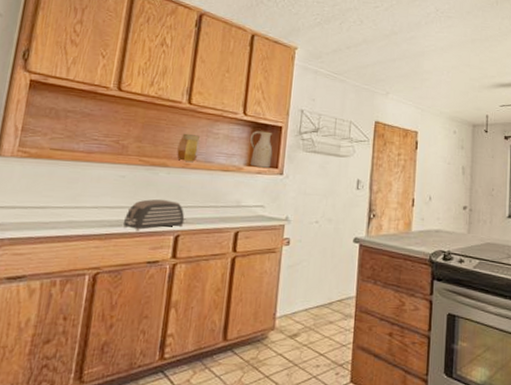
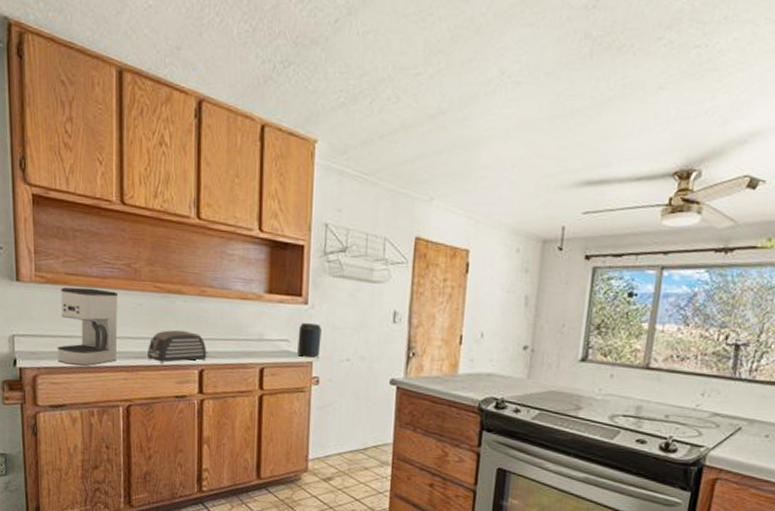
coffee maker: none [25,161,101,237] -> present [57,287,118,367]
jar: present [177,133,201,162] -> none [191,254,216,288]
ceramic pitcher: present [249,131,273,169] -> none [268,251,295,297]
soda can: none [271,191,294,221] -> present [297,323,322,358]

